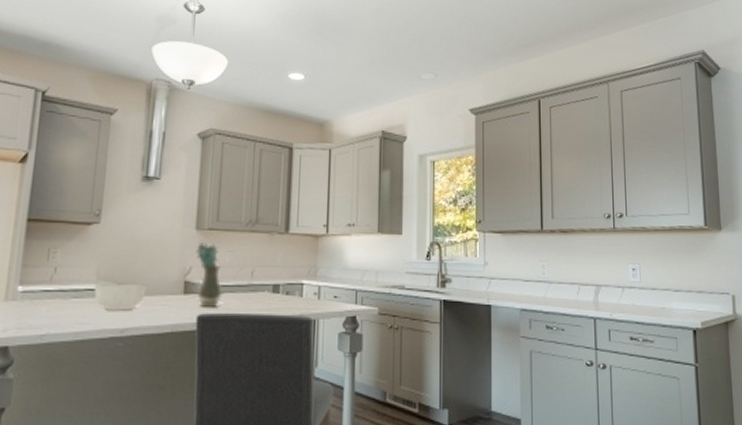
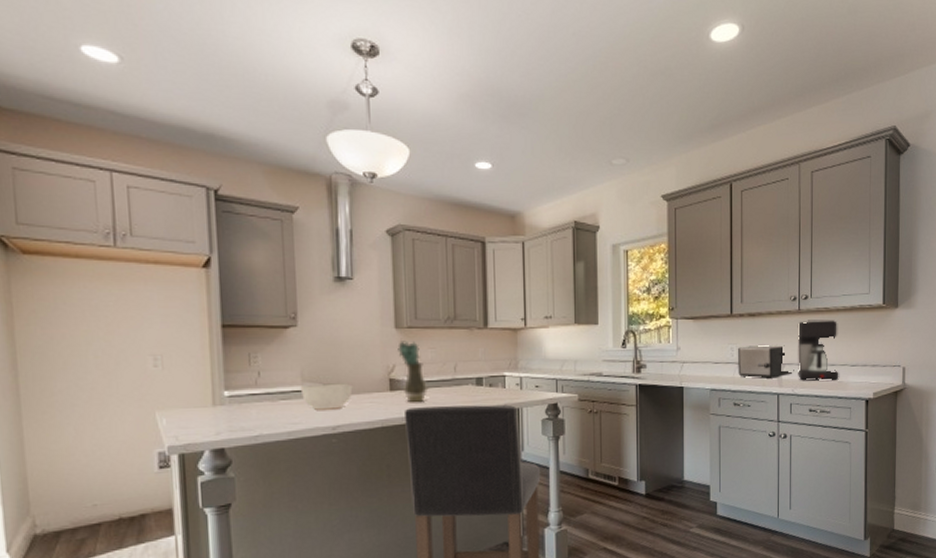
toaster: none [550,264,612,300] -> present [738,345,794,379]
coffee maker: none [614,241,660,306] -> present [798,321,838,381]

